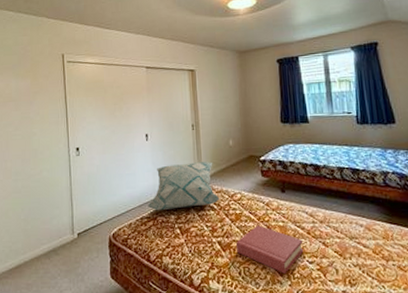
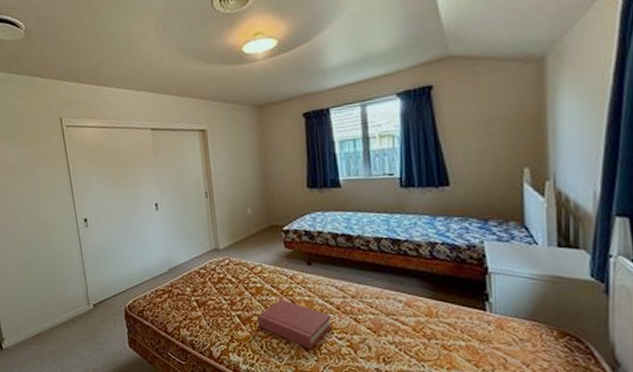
decorative pillow: present [147,162,220,211] -> none [161,232,239,284]

